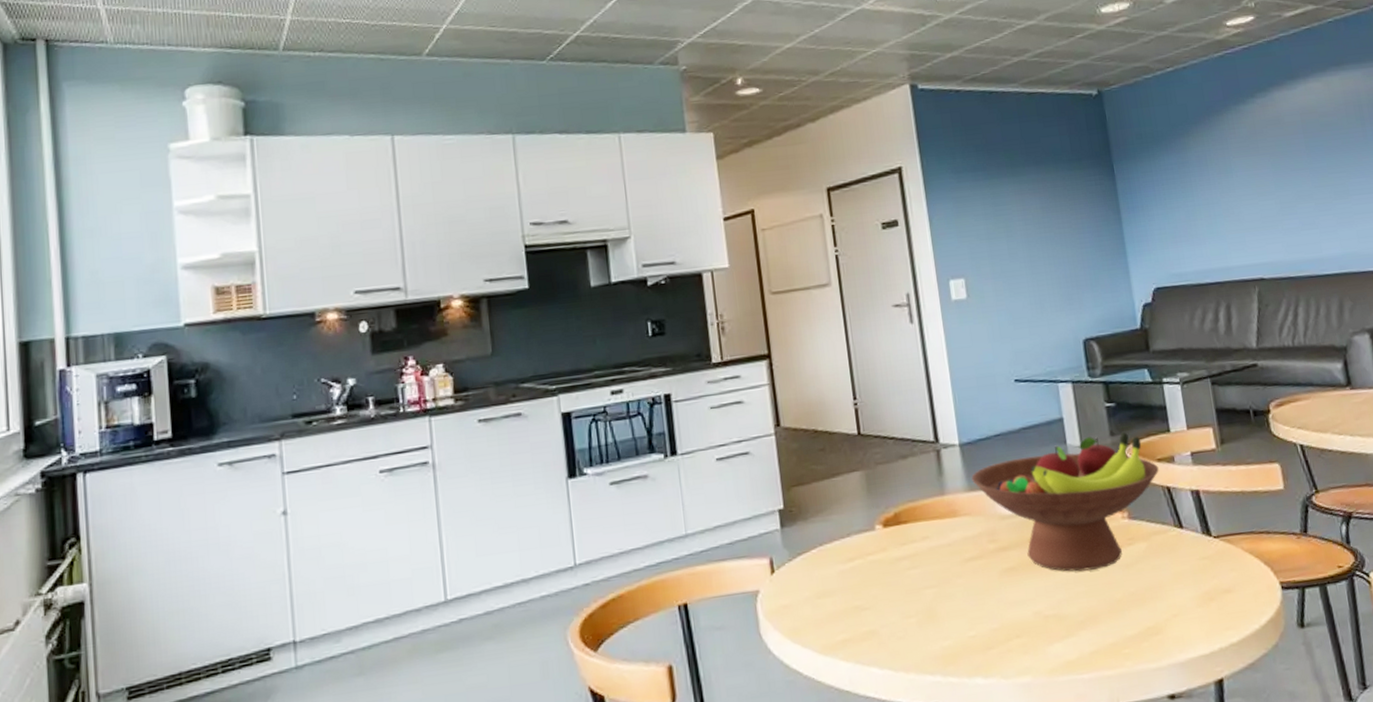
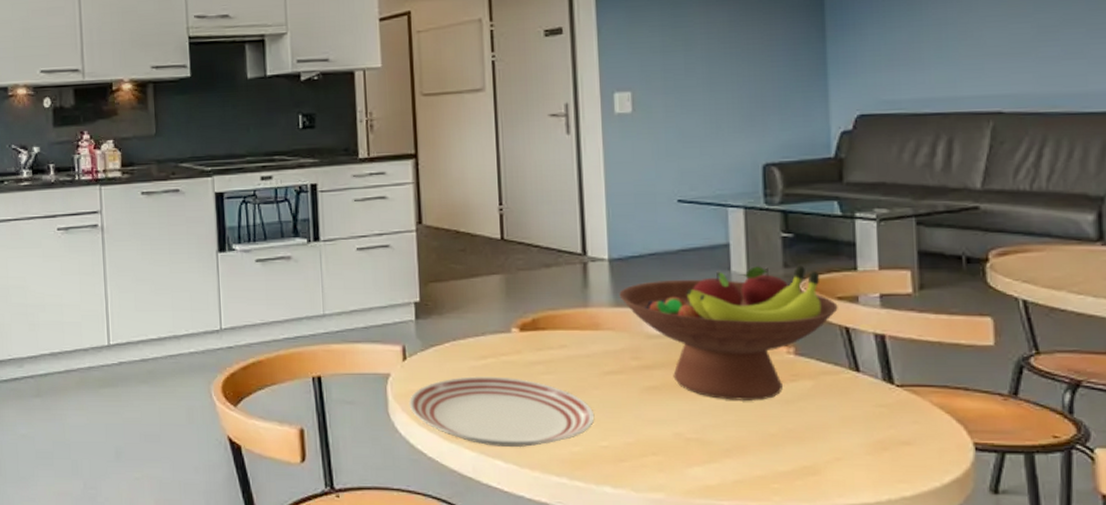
dinner plate: none [780,577,961,654] -> present [408,376,595,448]

